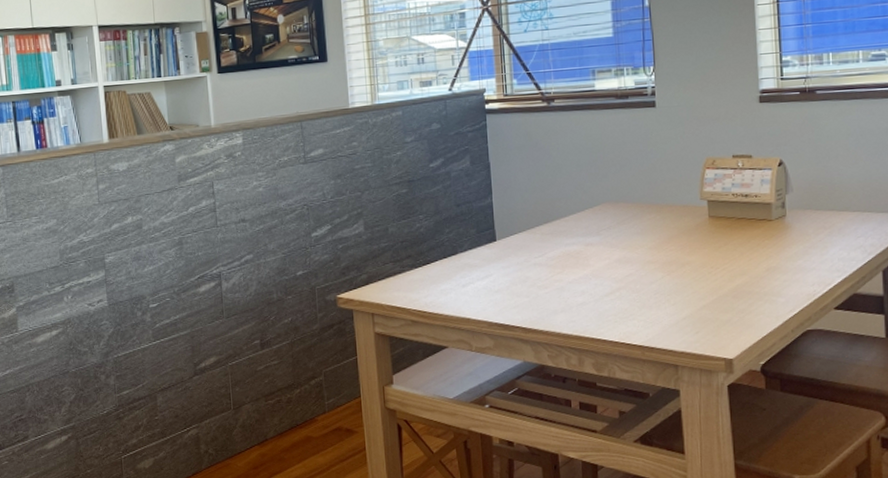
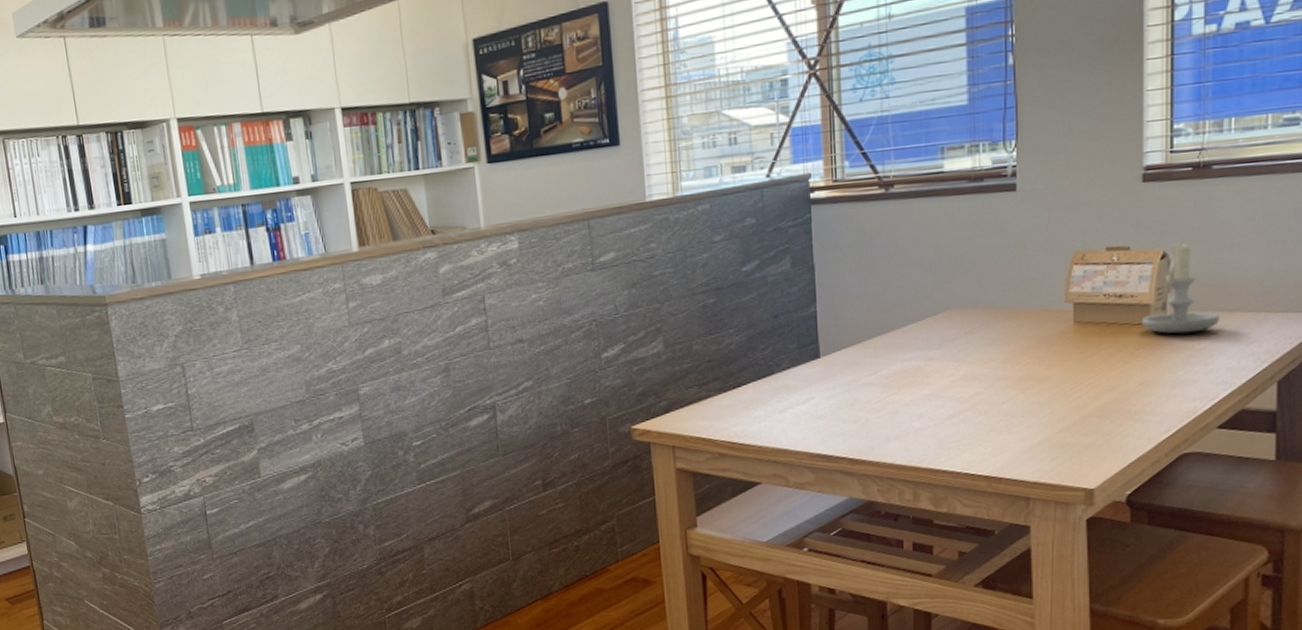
candle: none [765,151,830,229] -> present [1141,240,1219,334]

